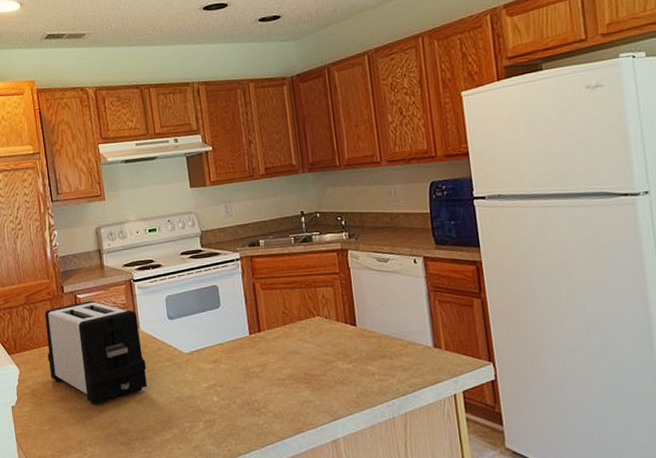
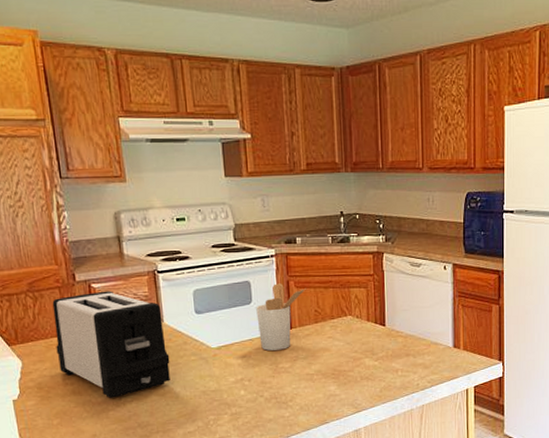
utensil holder: none [224,286,273,355] -> present [256,283,307,351]

